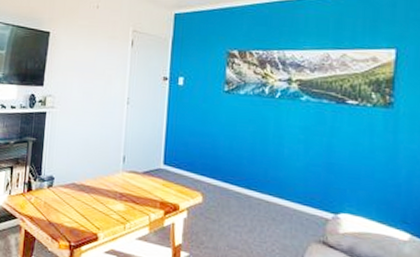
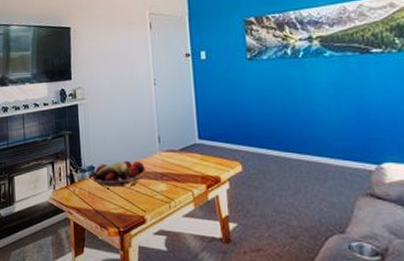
fruit basket: none [50,175,107,203] -> present [92,160,147,188]

